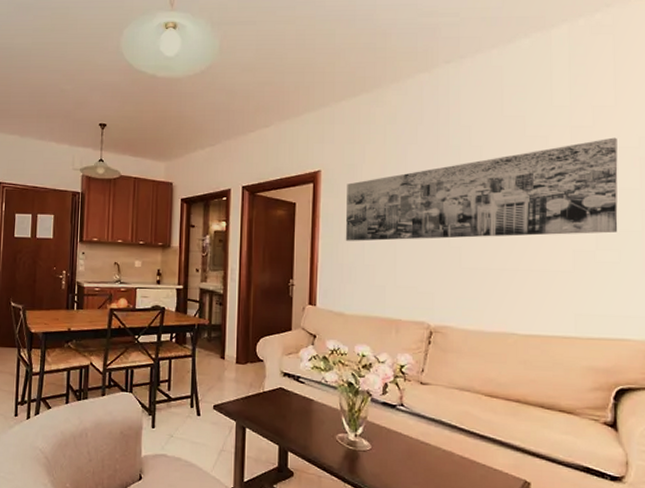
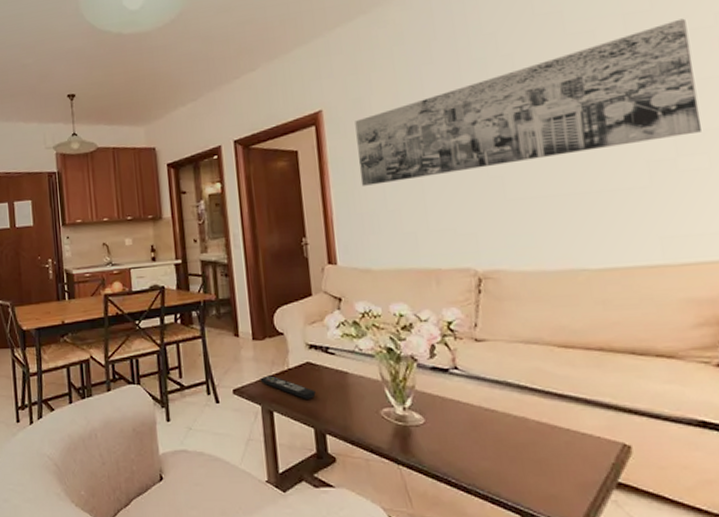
remote control: none [238,396,284,420] -> present [259,375,316,399]

